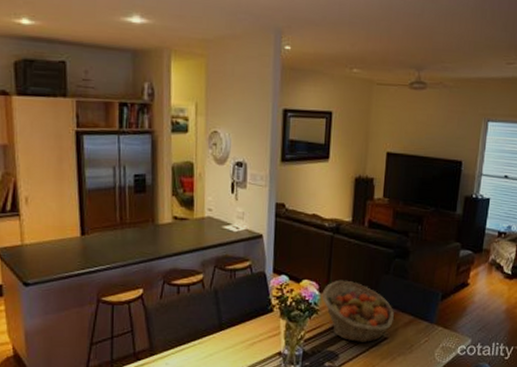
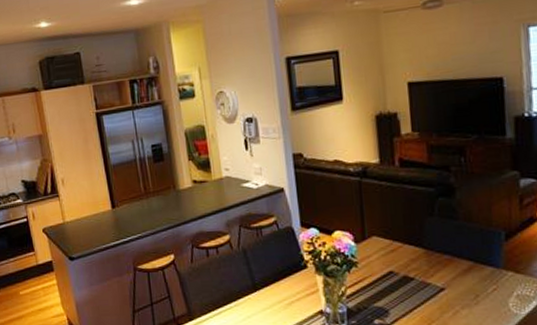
fruit basket: present [321,280,394,342] -> none [358,227,449,295]

